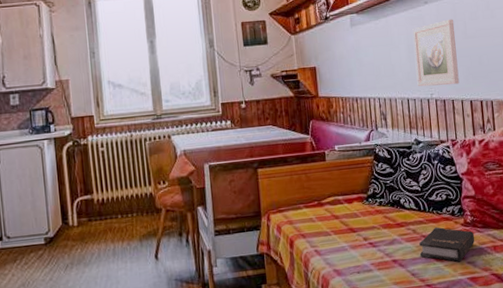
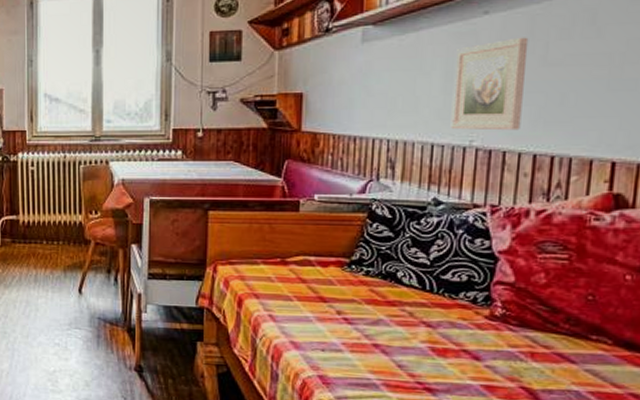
hardback book: present [419,227,475,262] -> none [415,314,503,363]

